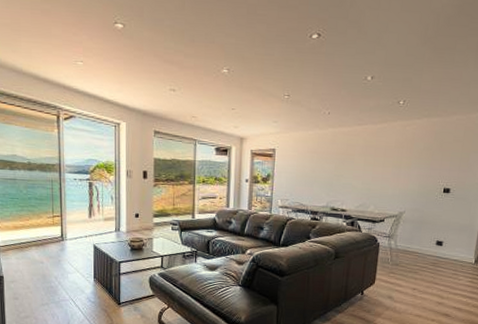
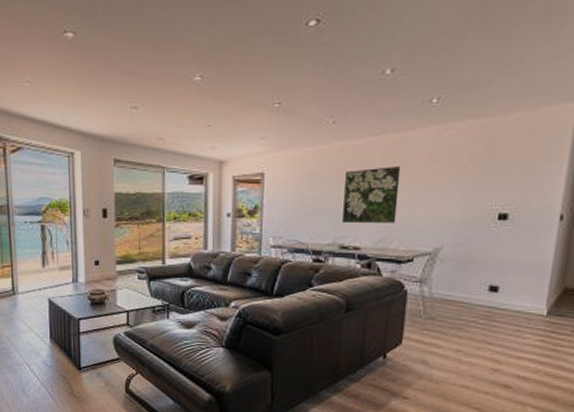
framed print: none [334,149,377,192] -> present [342,166,401,224]

